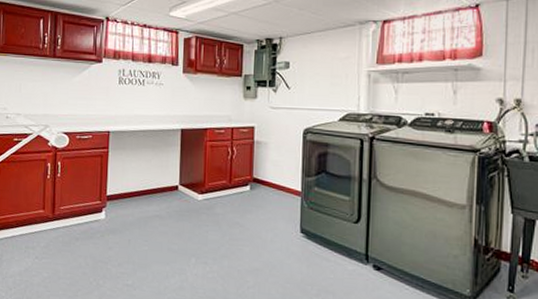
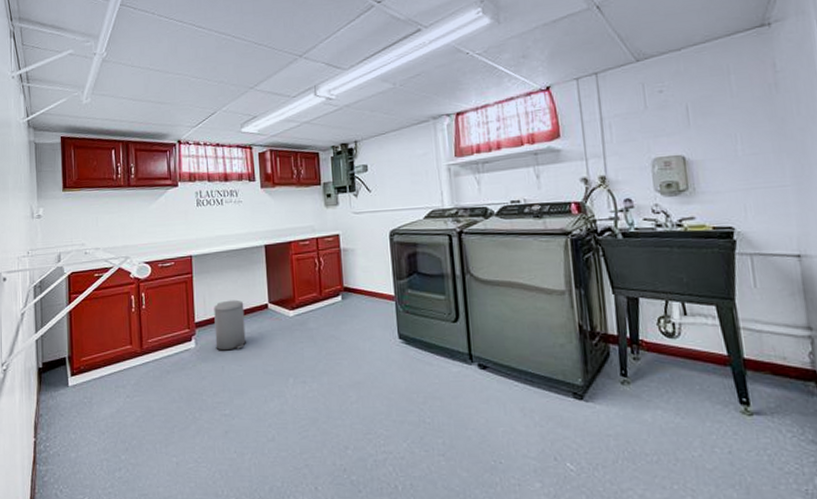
pedal bin: none [124,178,155,226] -> present [214,299,246,351]

